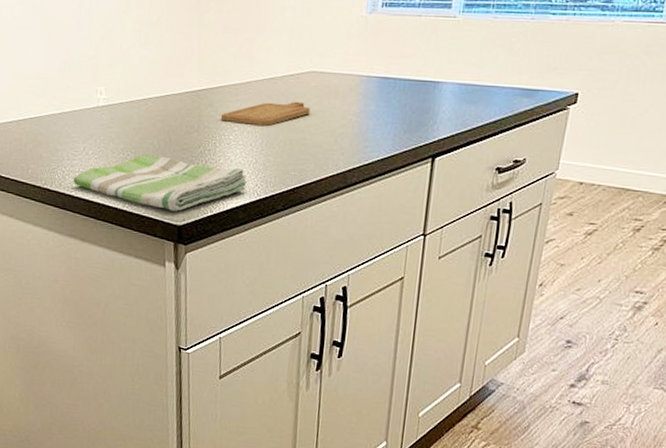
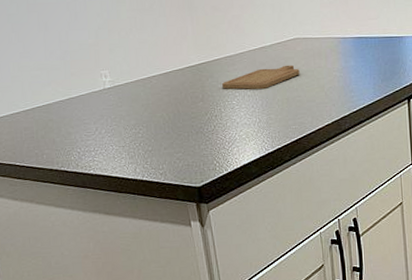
dish towel: present [73,153,247,212] -> none [89,126,255,175]

